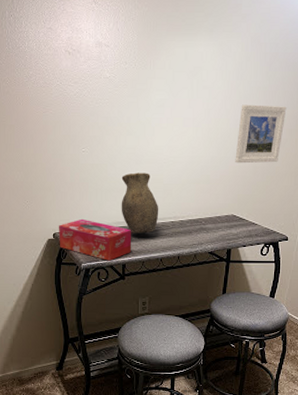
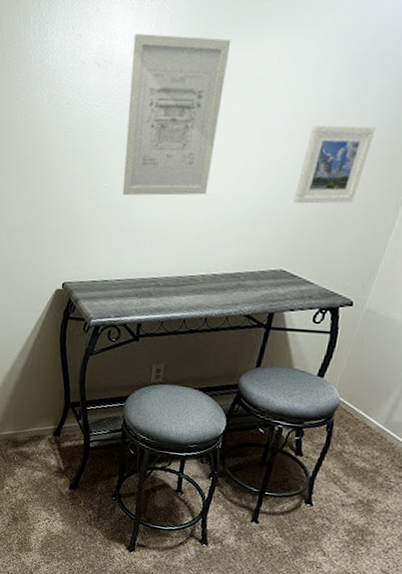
tissue box: present [58,218,132,261] -> none [68,267,153,319]
wall art: none [96,29,174,158] -> present [122,33,232,196]
vase: present [121,172,159,234] -> none [142,213,189,288]

